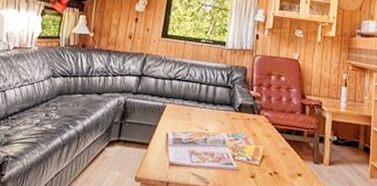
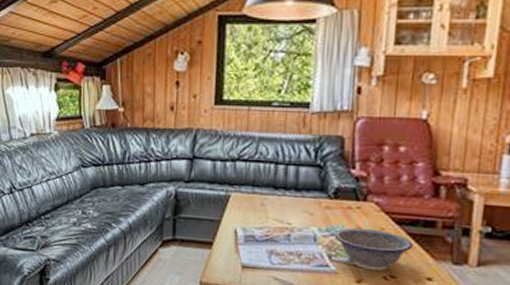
decorative bowl: none [237,134,289,169] -> present [334,227,412,272]

